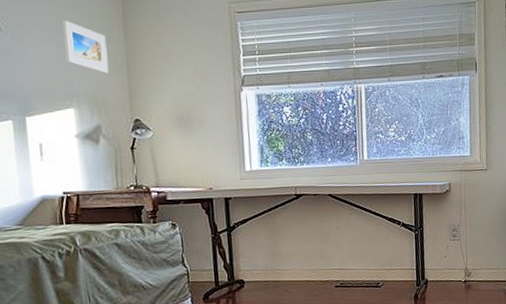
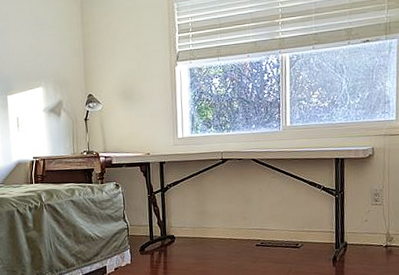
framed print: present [63,21,109,73] -> none [35,14,69,57]

